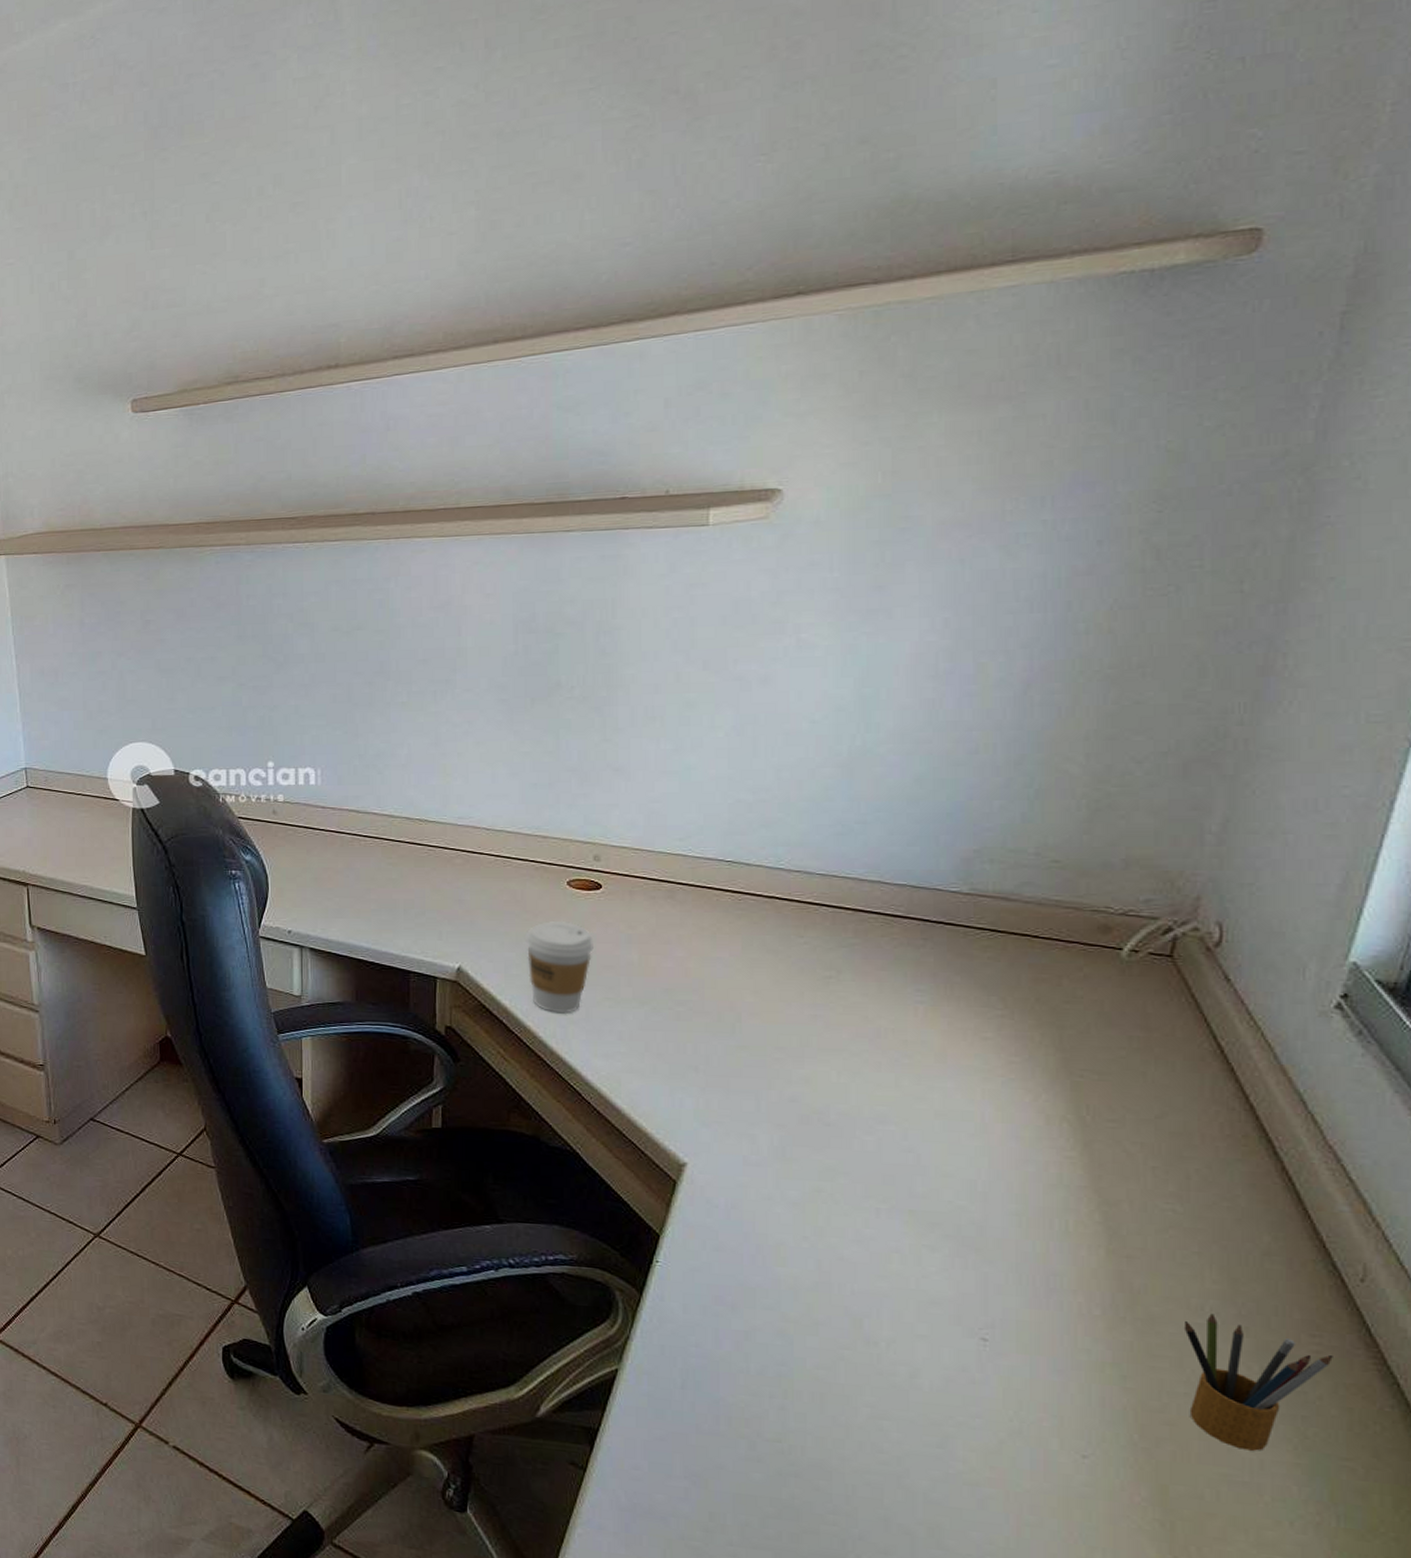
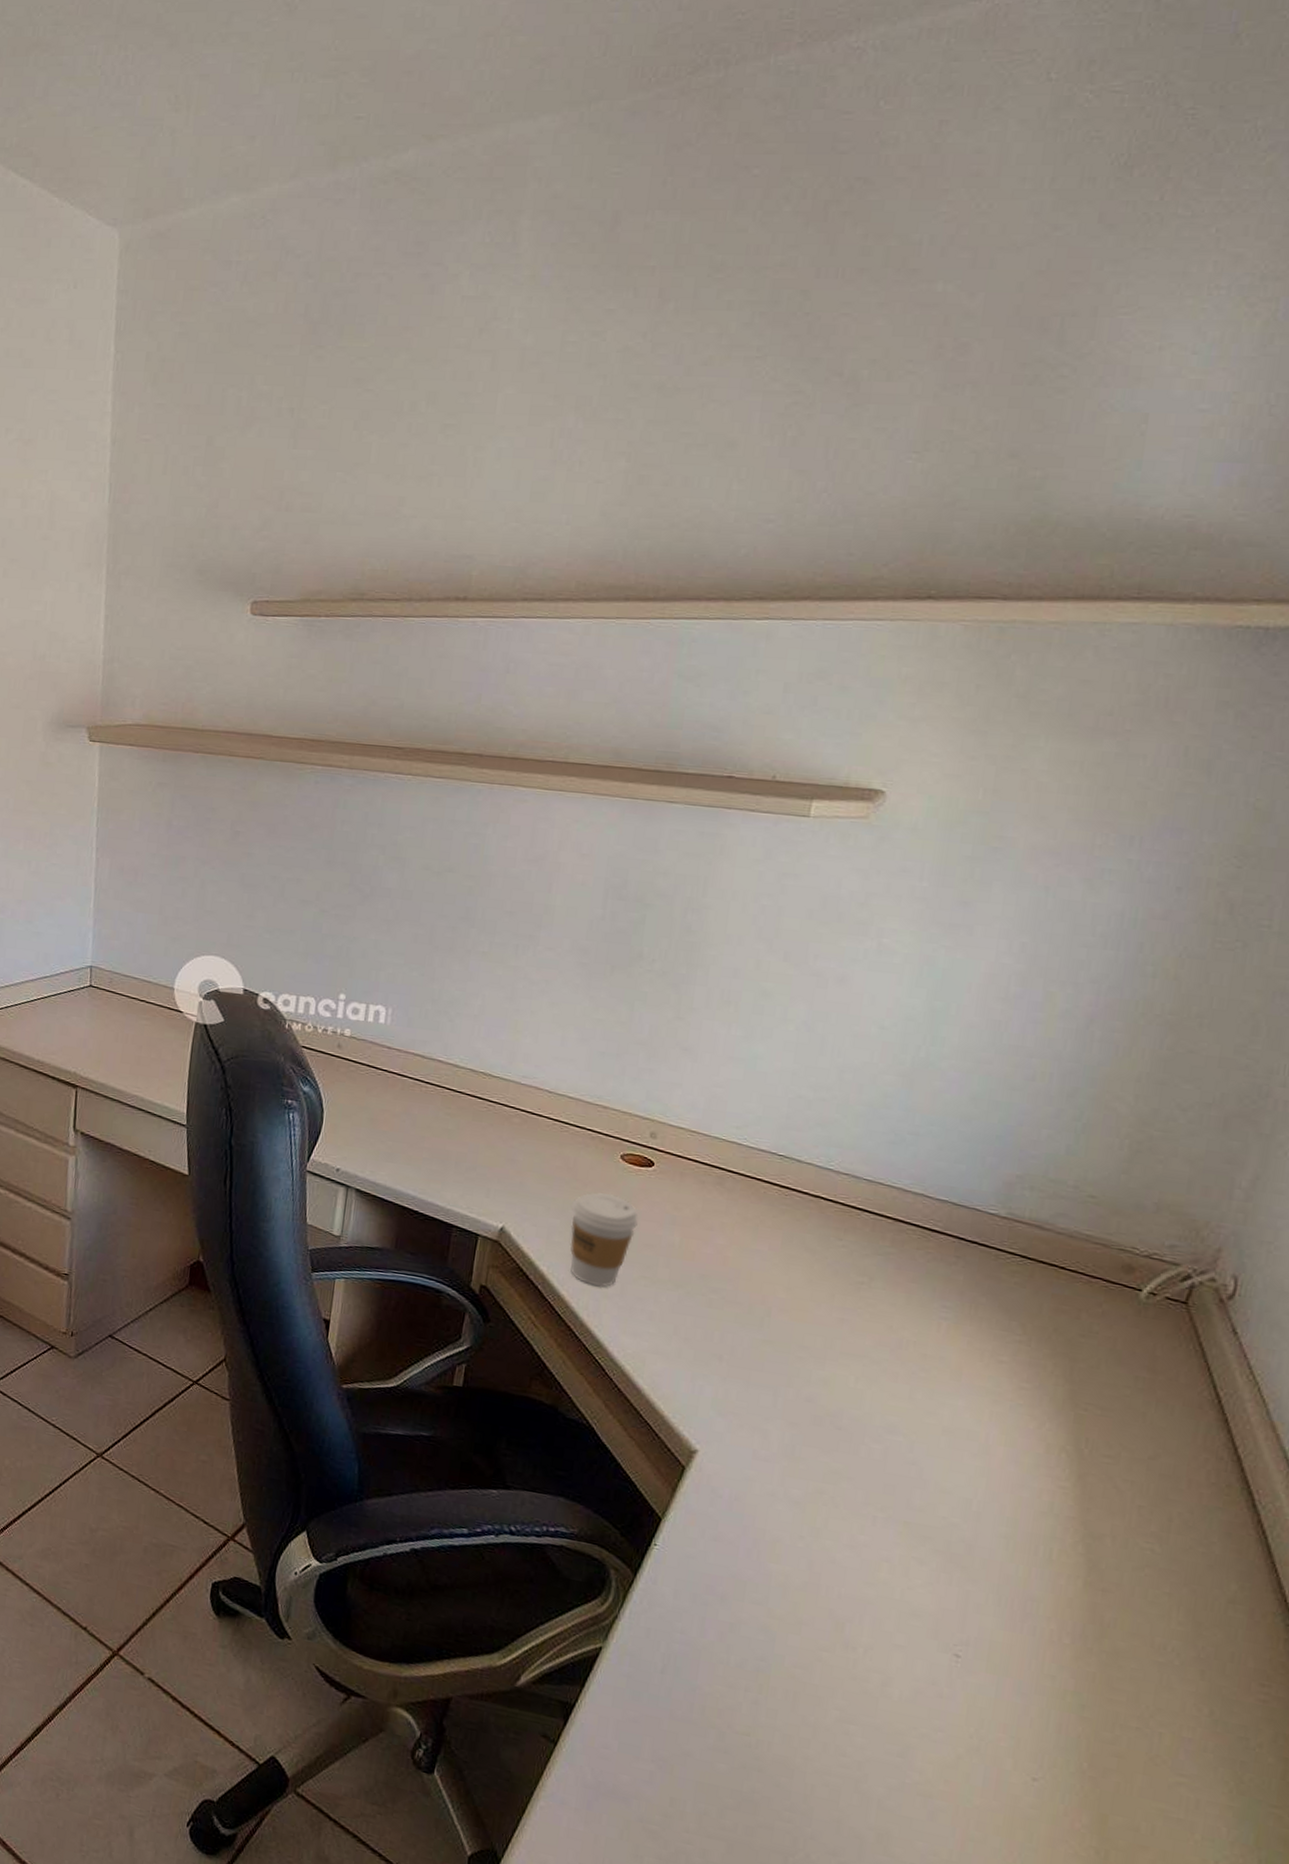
pencil box: present [1183,1313,1333,1451] -> none [1138,1653,1278,1791]

